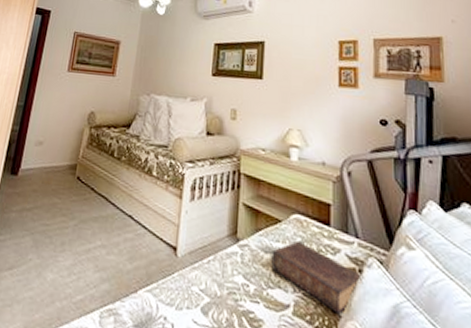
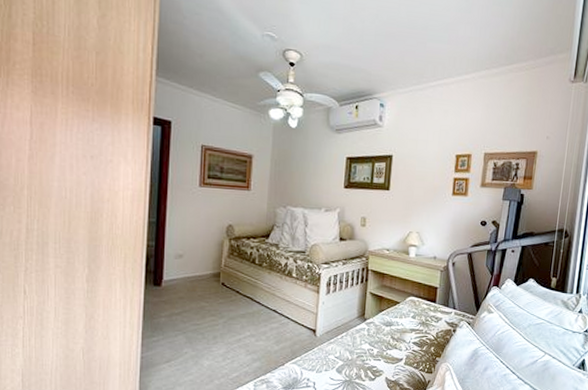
book: present [271,240,364,314] -> none [390,315,456,360]

